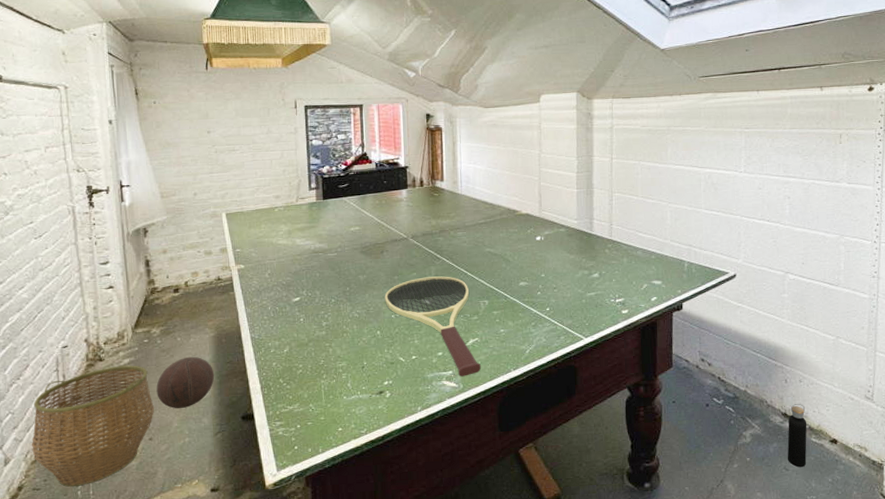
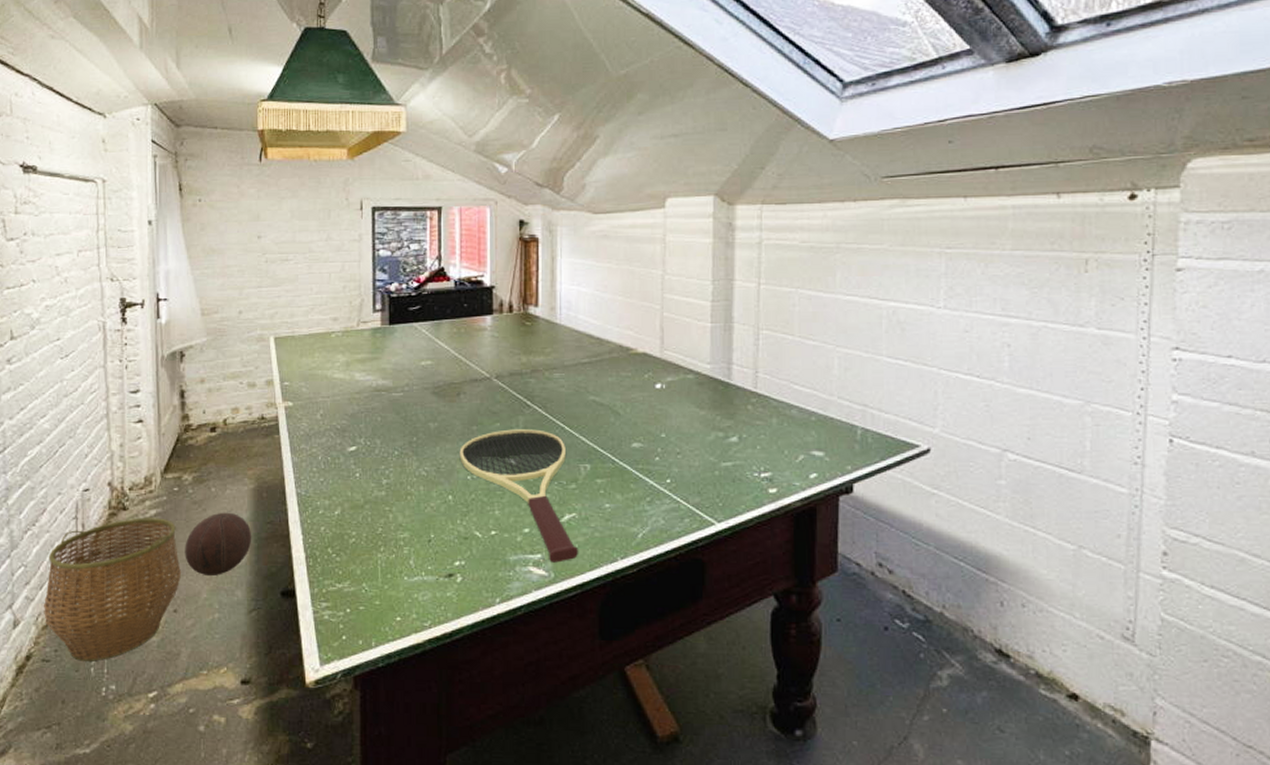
water bottle: present [787,404,807,467] -> none [1002,638,1033,730]

